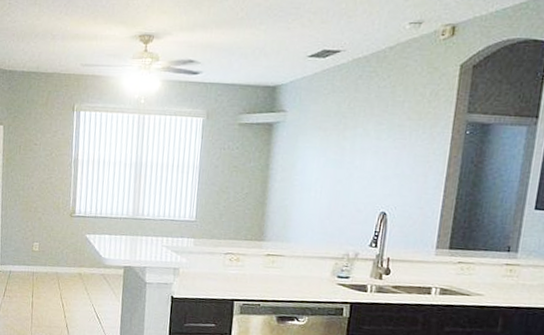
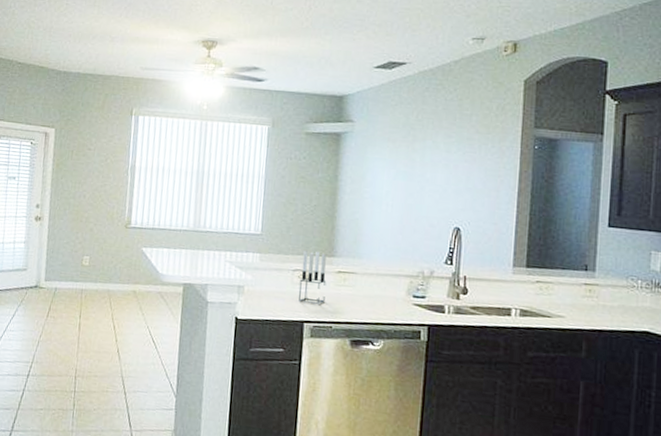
candle holder: none [230,235,256,284] -> present [299,251,327,304]

